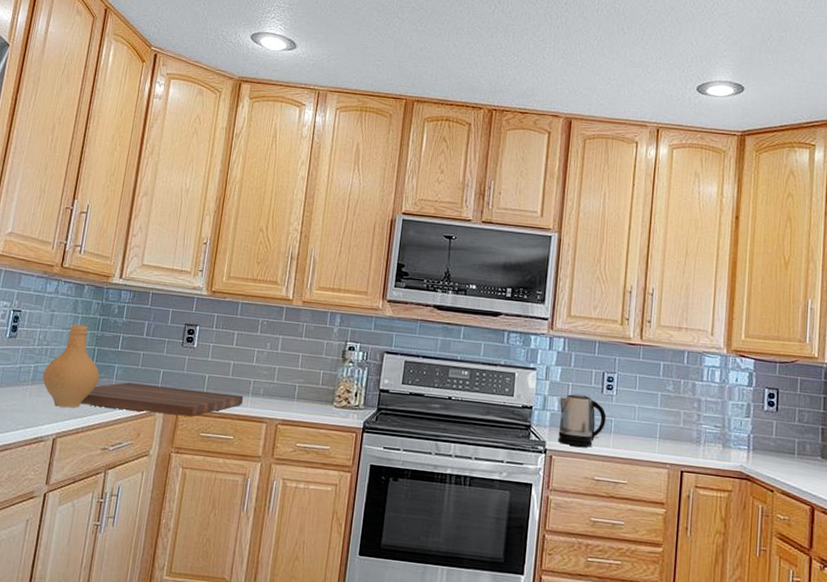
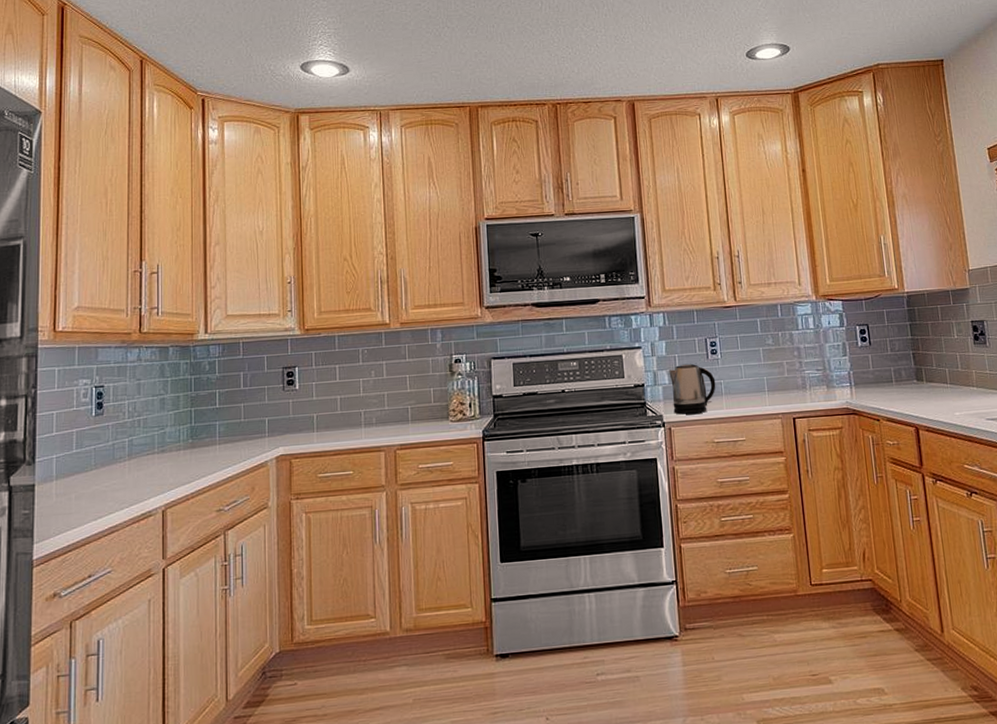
ceramic jug: present [42,324,100,408] -> none [139,388,202,477]
cutting board: present [80,382,244,417] -> none [185,428,357,470]

